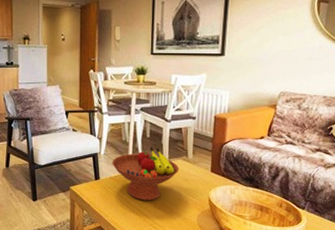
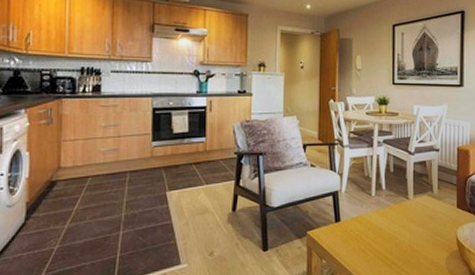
fruit bowl: present [112,147,180,201] -> none [354,182,425,244]

